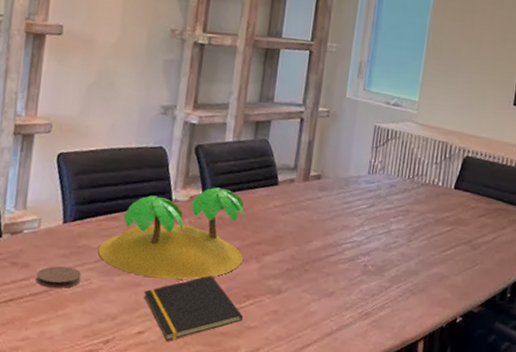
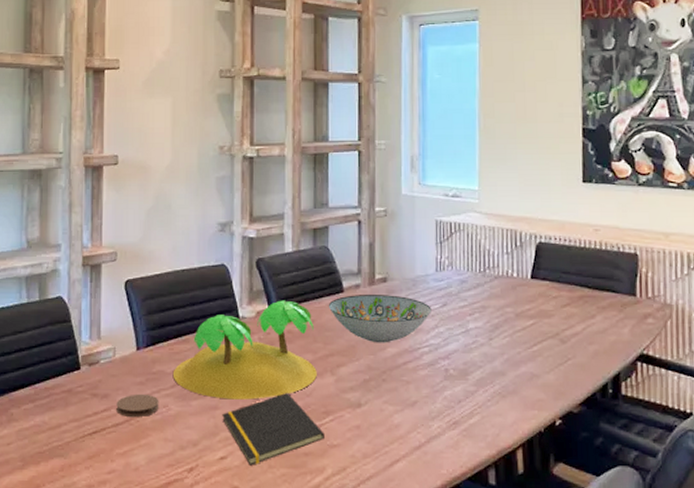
decorative bowl: none [261,188,359,237] -> present [328,295,432,343]

